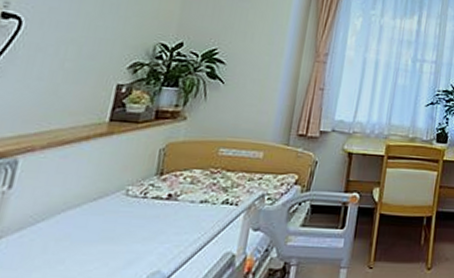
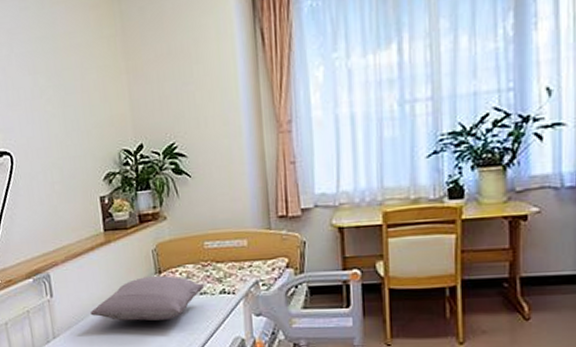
pillow: none [57,177,208,228] -> present [90,276,205,321]

